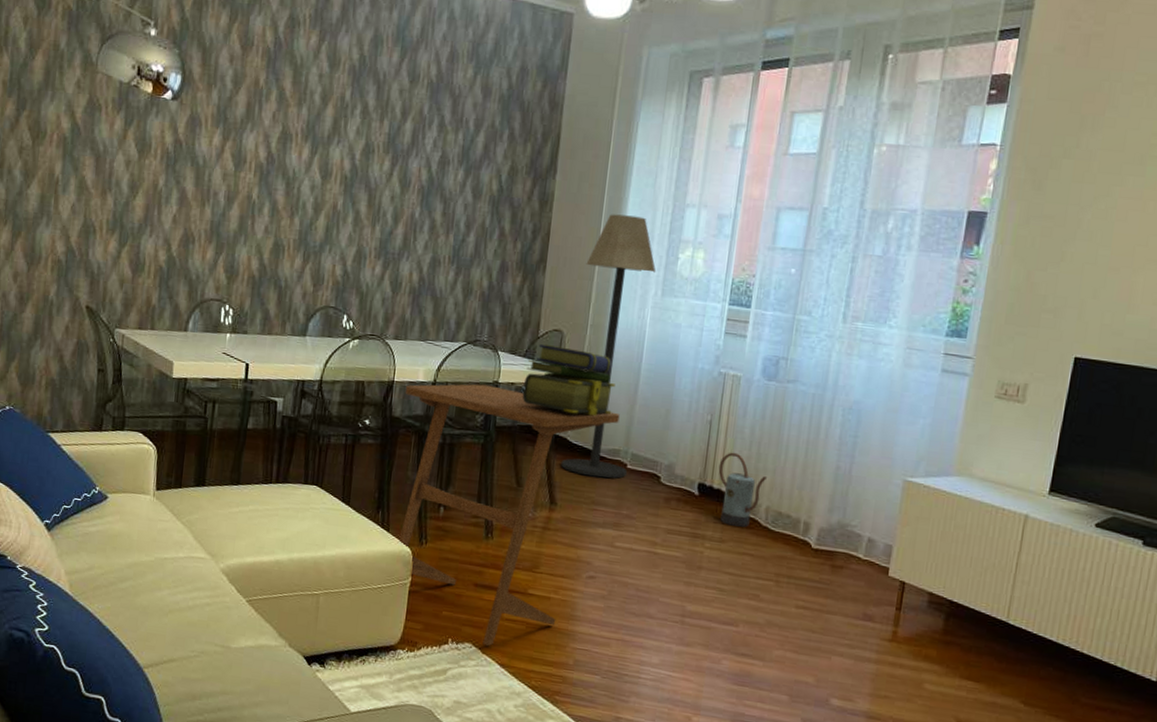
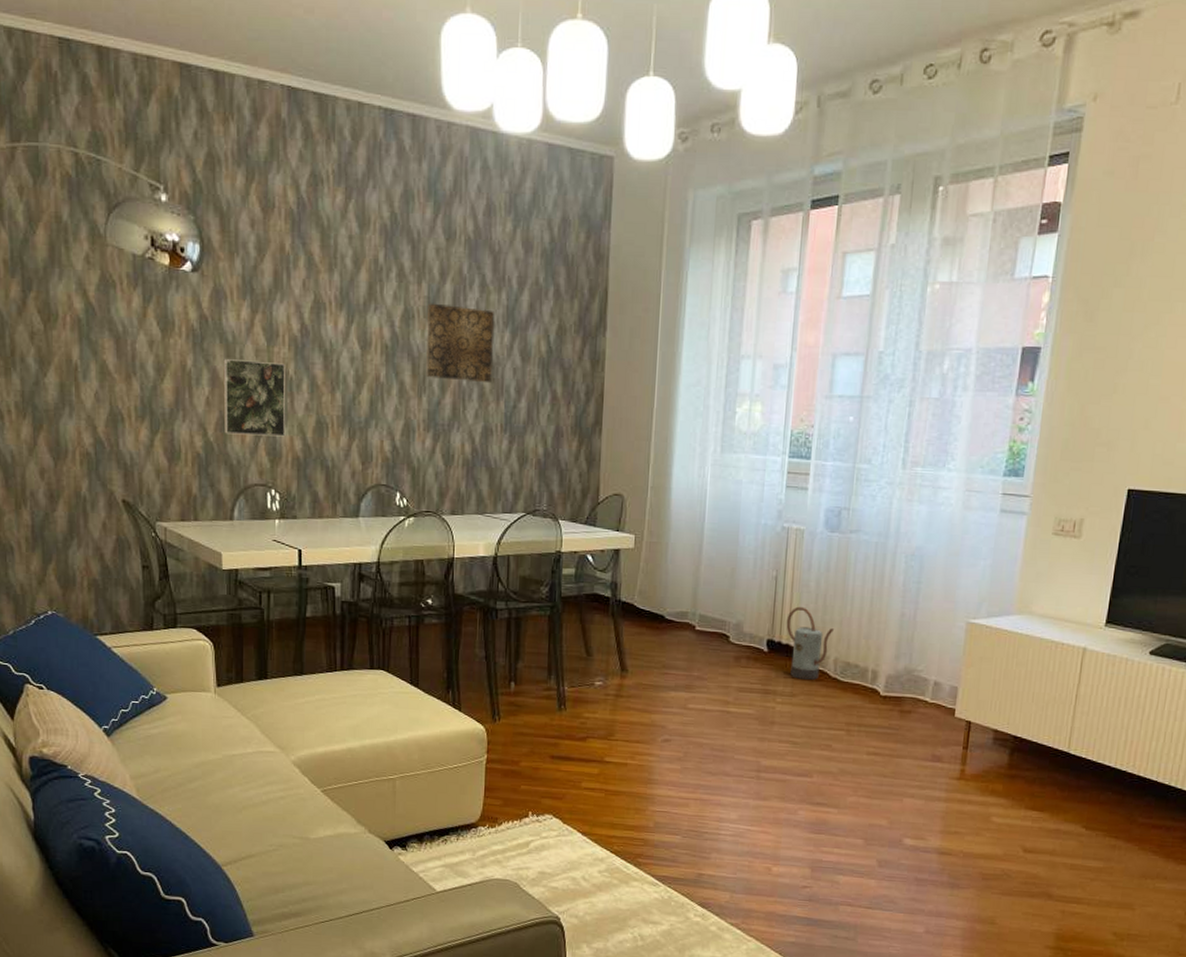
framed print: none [187,180,250,256] -> present [223,358,286,437]
wall art: none [381,139,450,217] -> present [426,303,494,383]
side table: present [397,384,620,647] -> none [466,555,686,817]
stack of books: present [522,344,615,417] -> none [586,510,679,580]
floor lamp: present [561,214,657,478] -> none [629,370,714,642]

